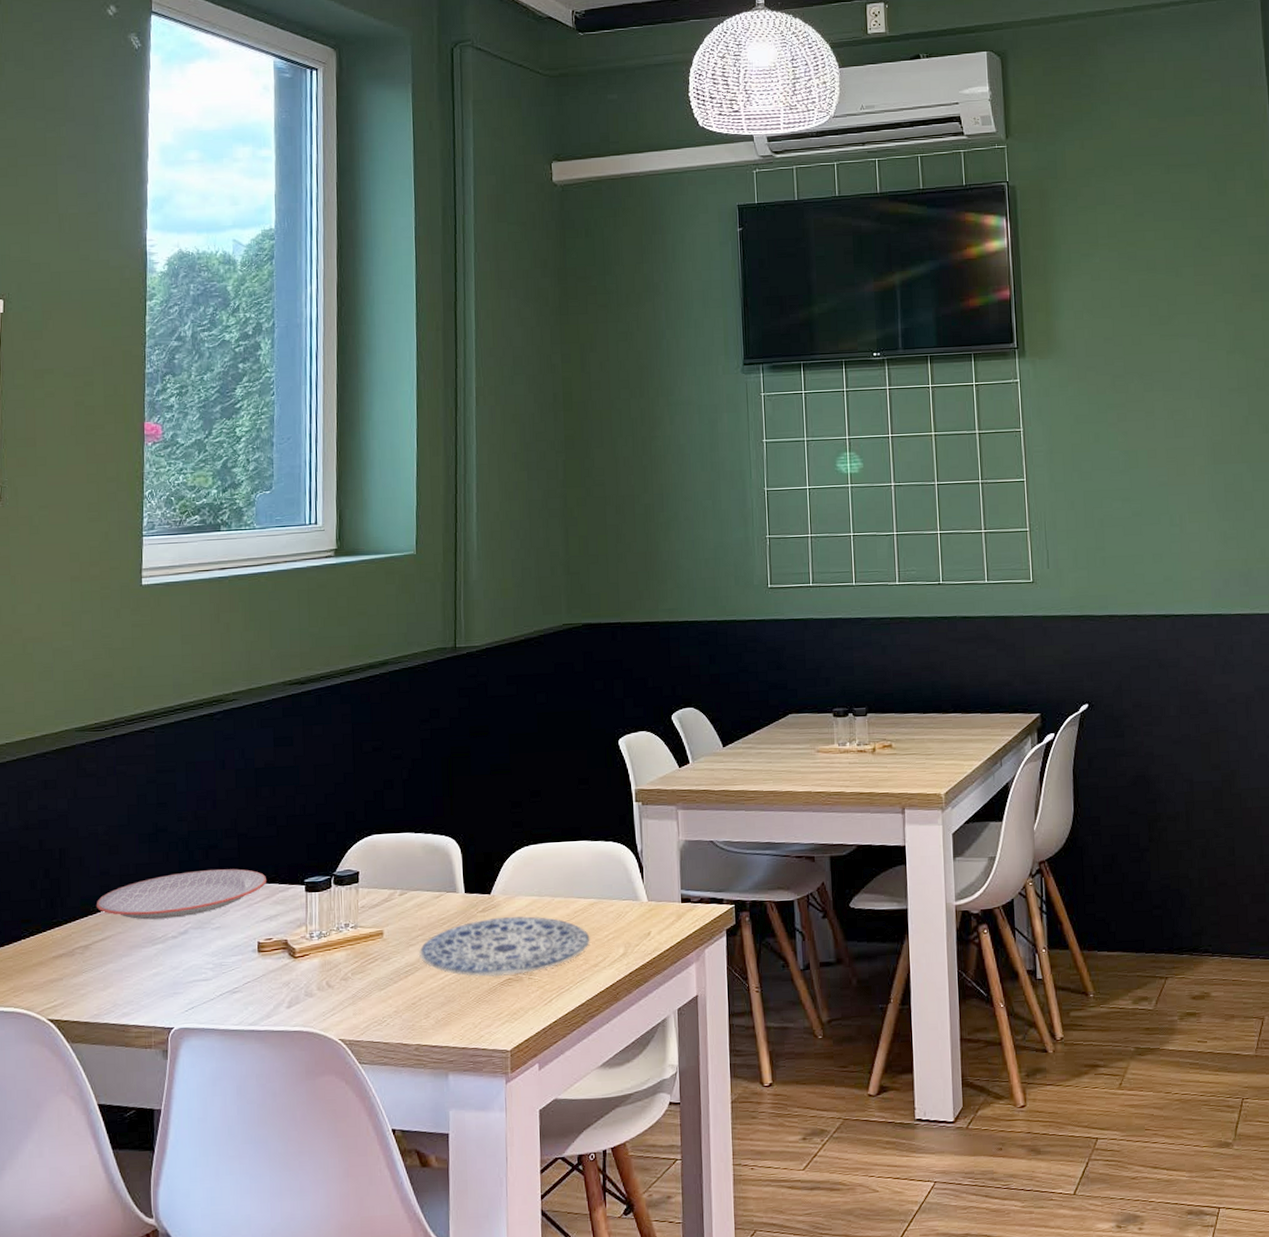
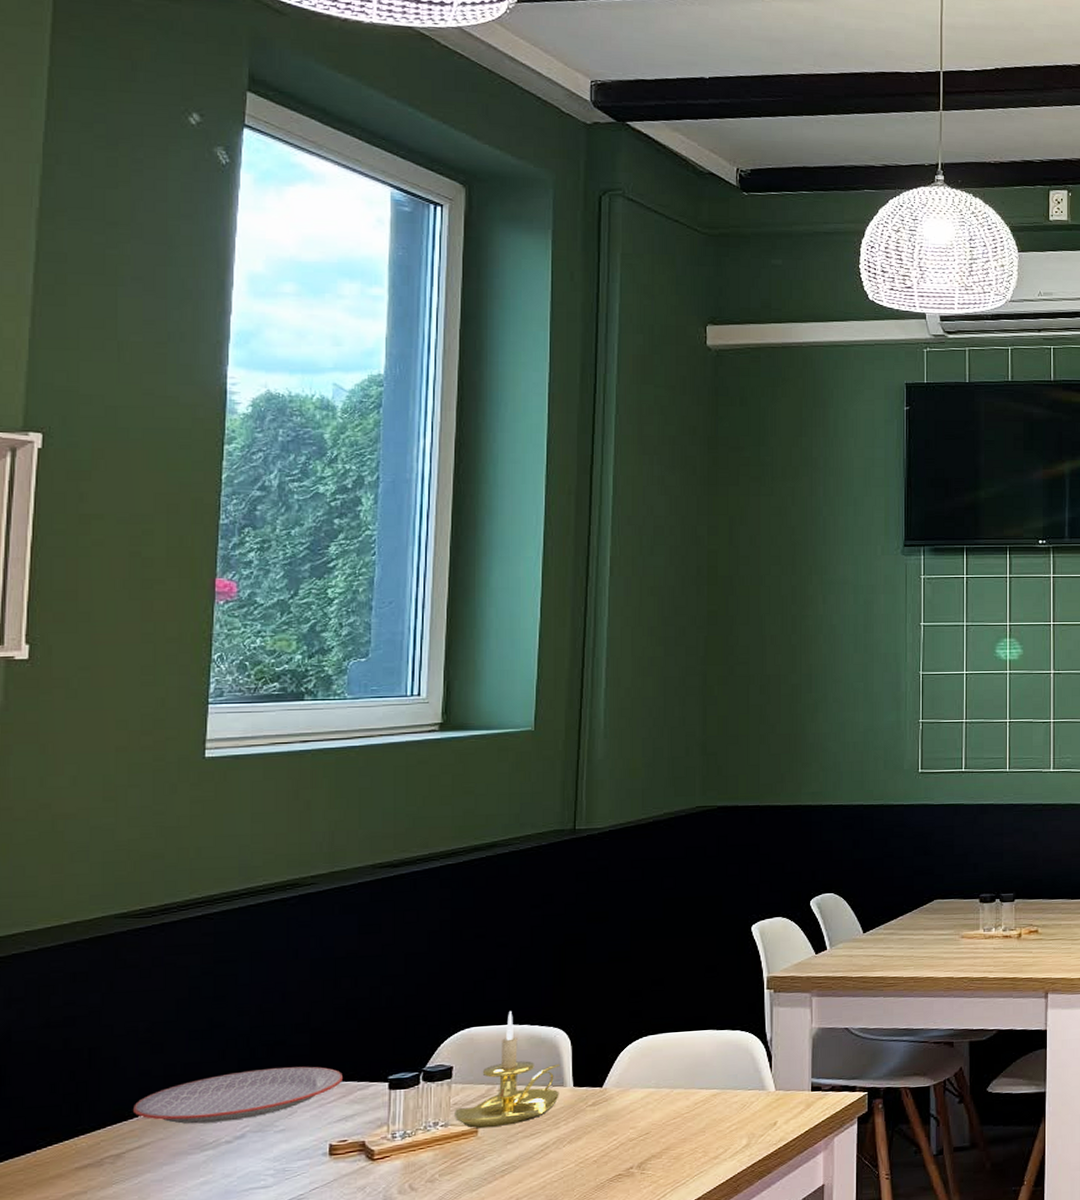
candle holder: none [361,819,453,931] -> present [453,1010,561,1128]
plate: present [419,916,590,977] -> none [519,1109,711,1173]

